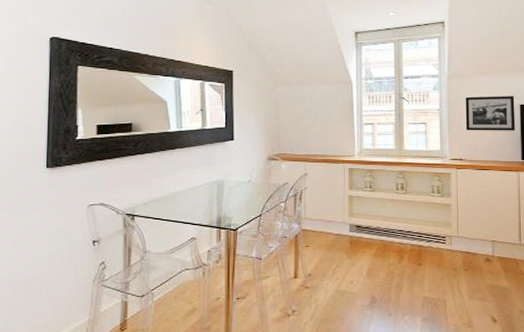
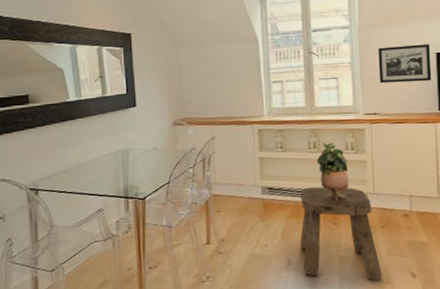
stool: none [385,227,463,324] -> present [300,186,382,281]
potted plant: none [403,184,434,243] -> present [316,142,350,202]

